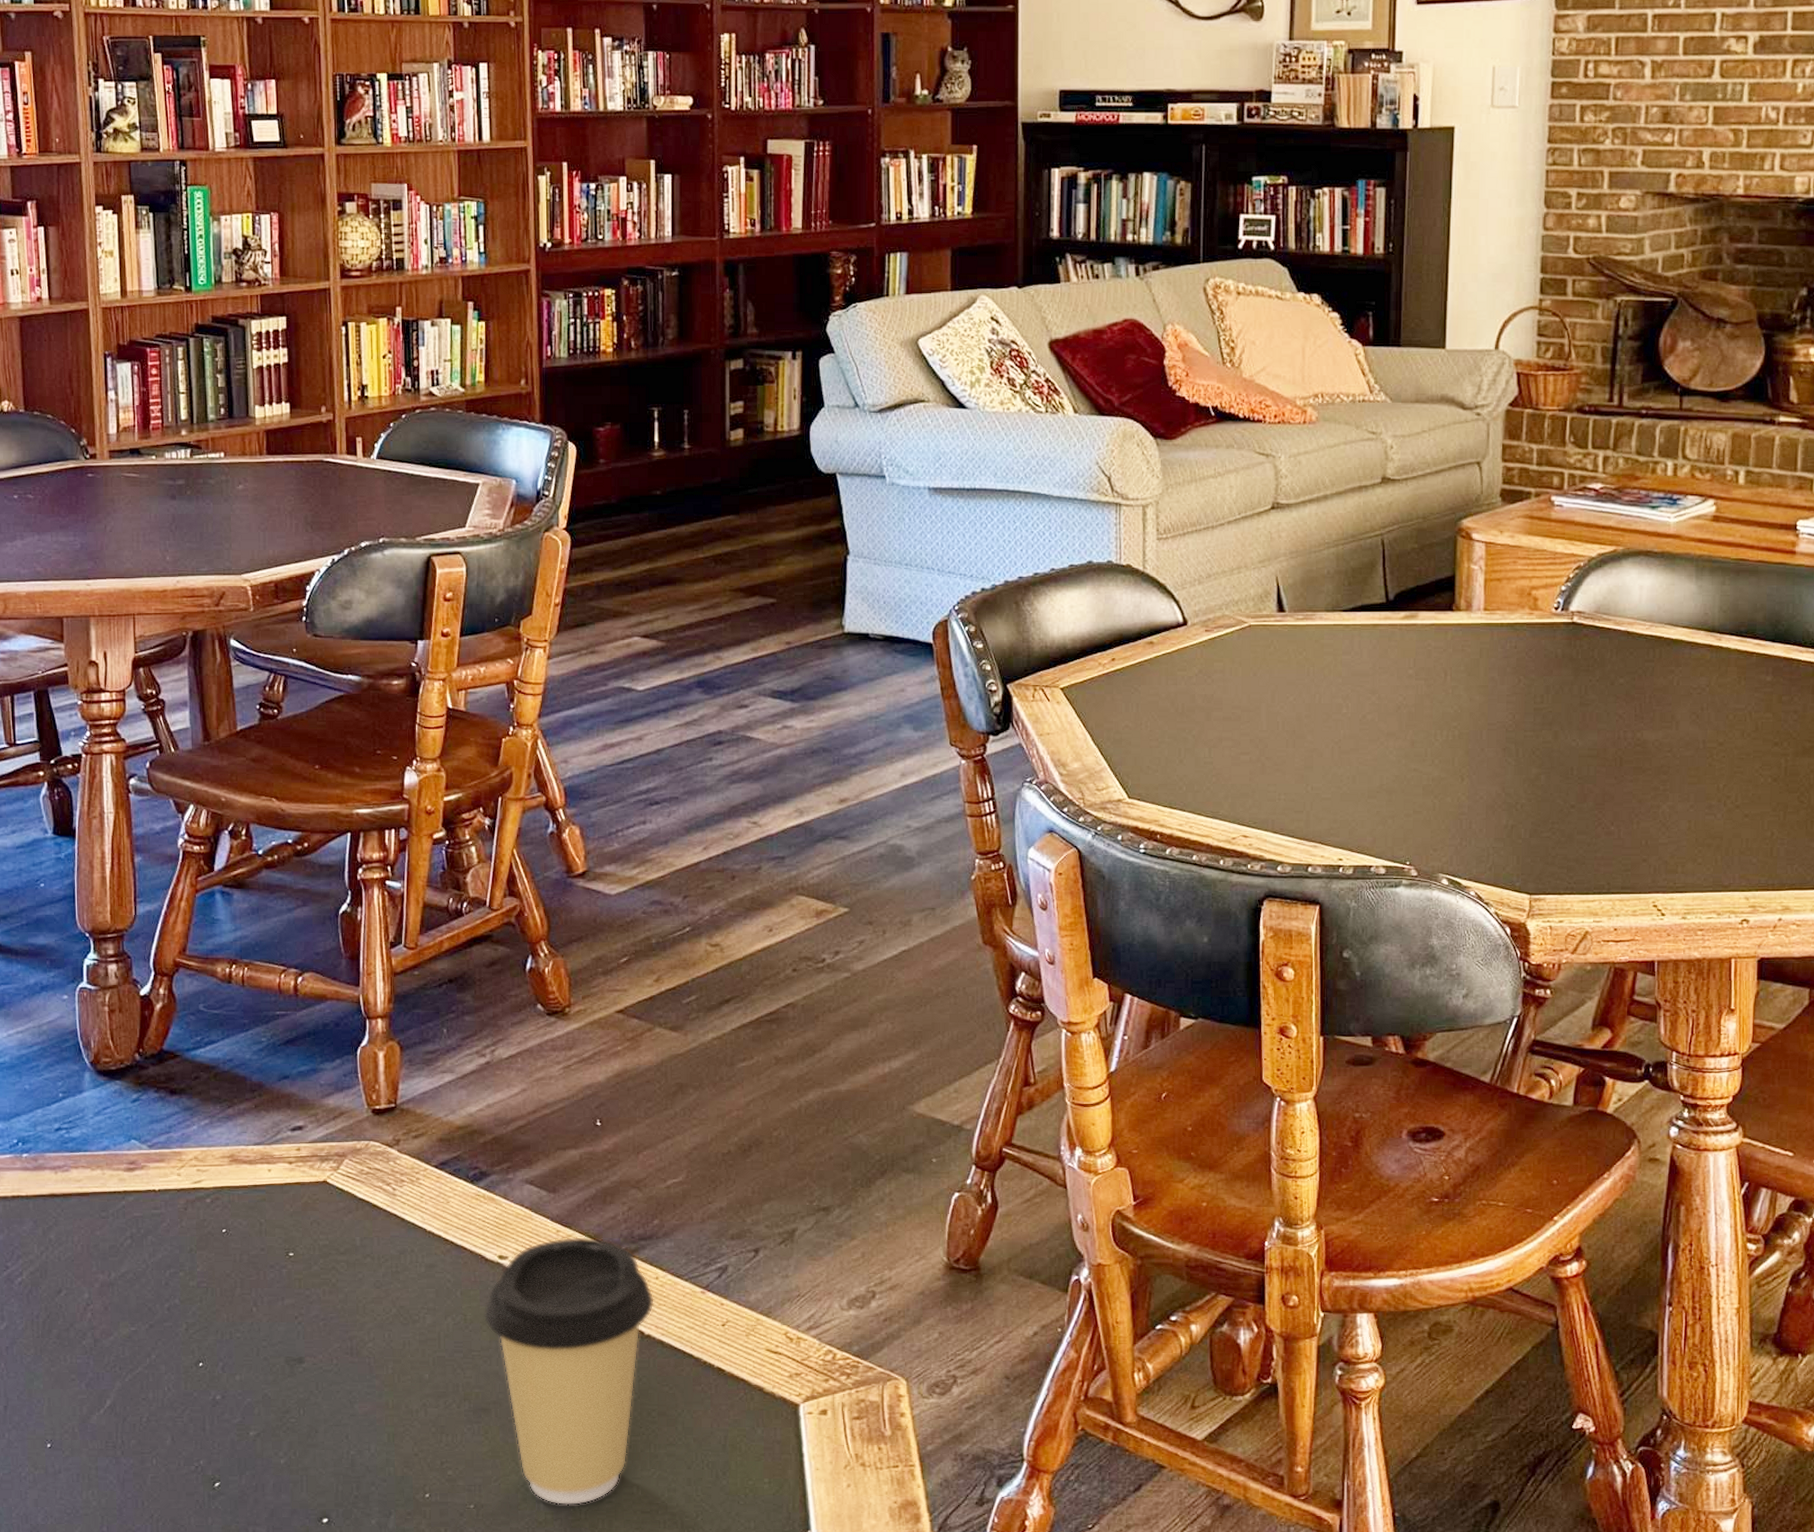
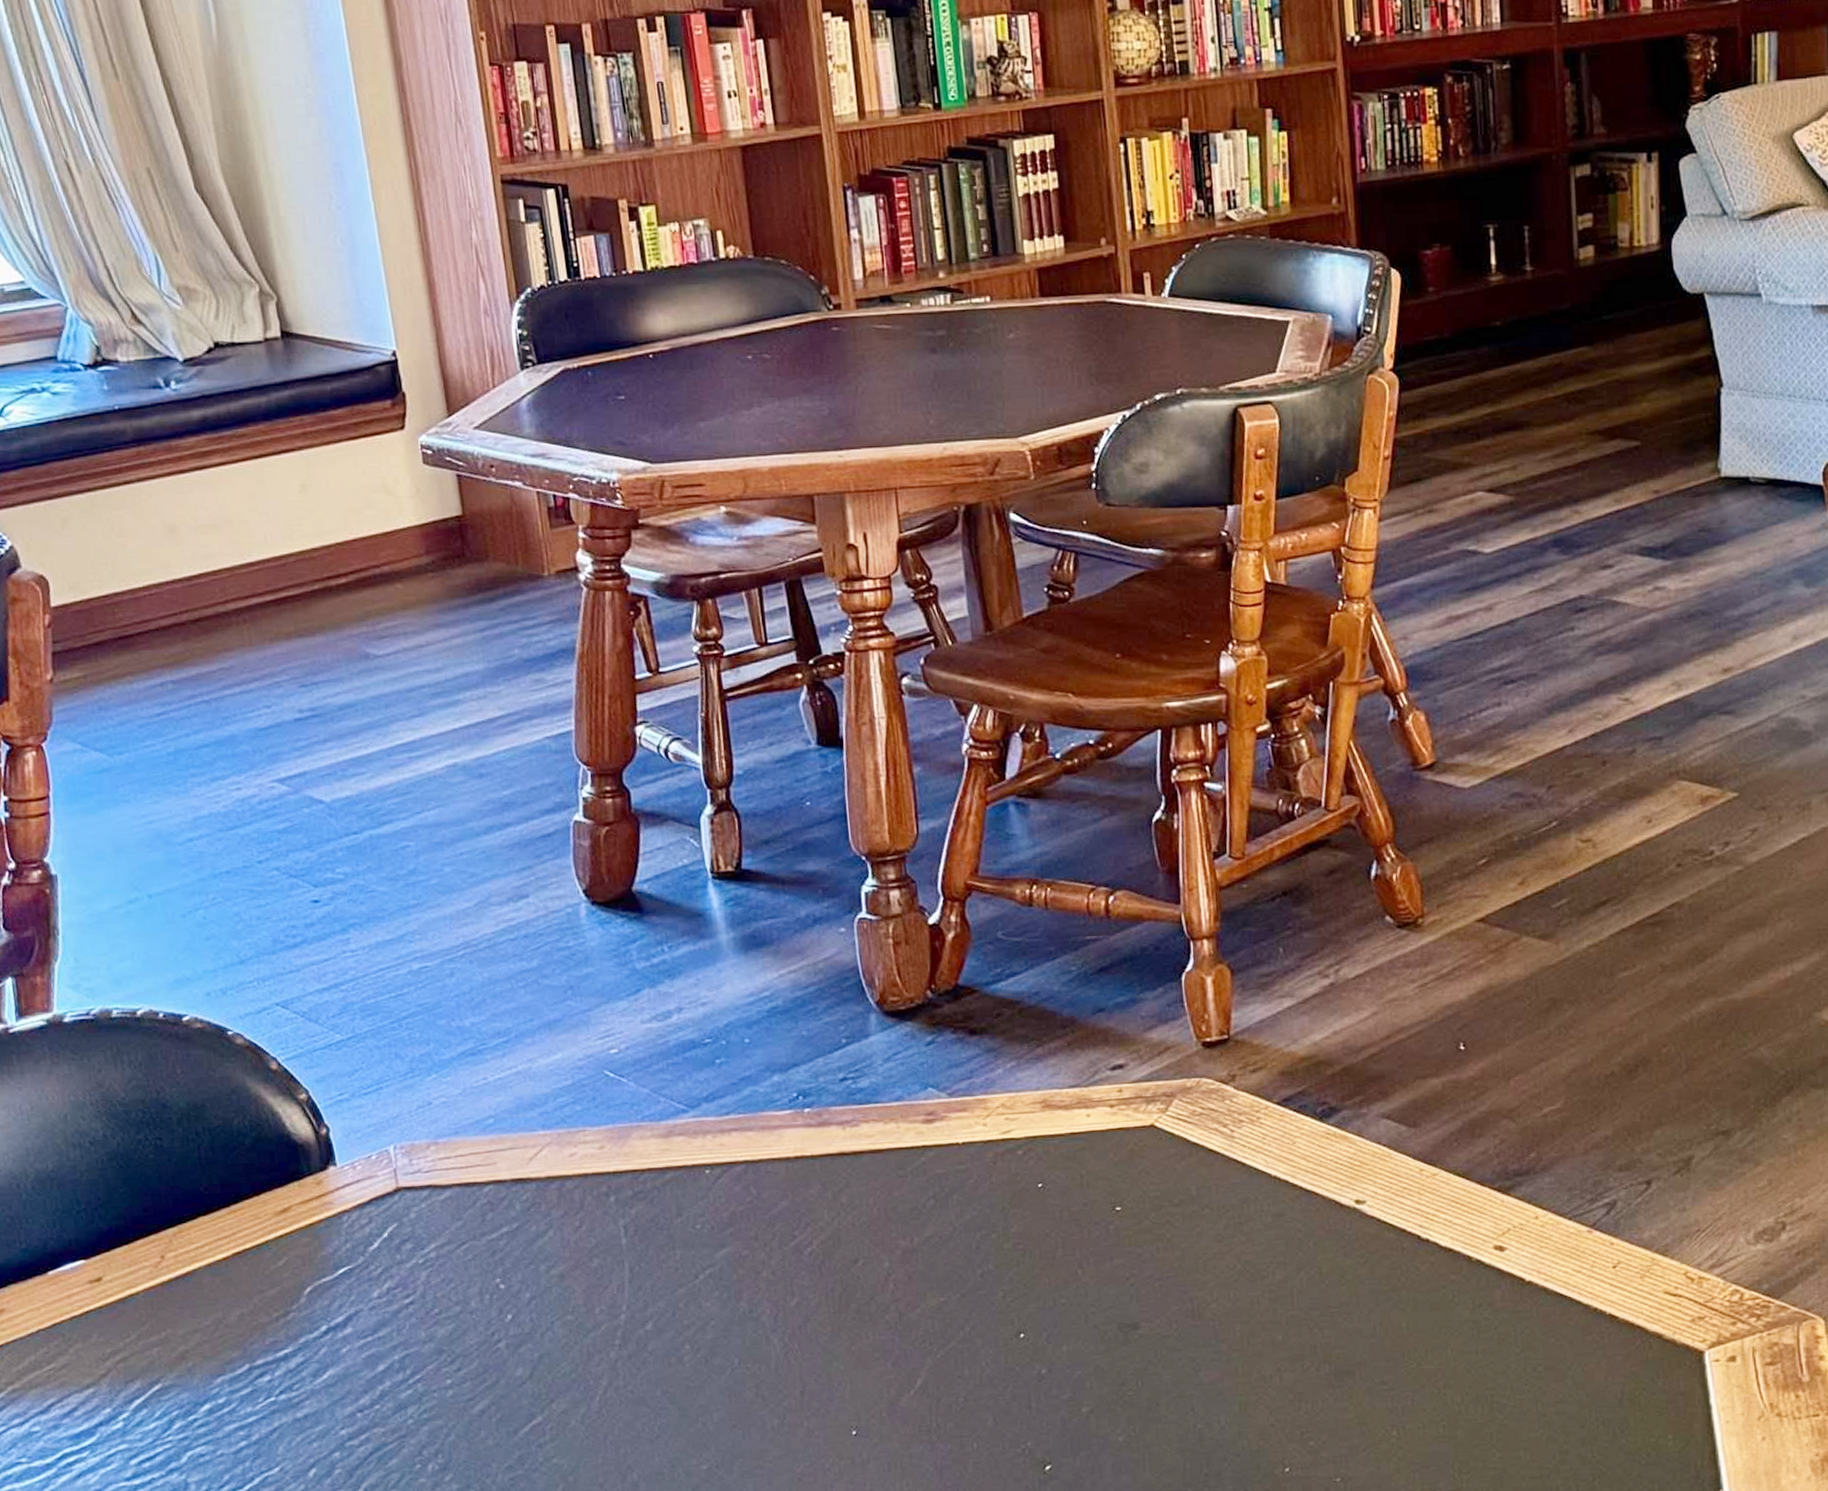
coffee cup: present [483,1237,654,1506] -> none [1340,1175,1535,1474]

